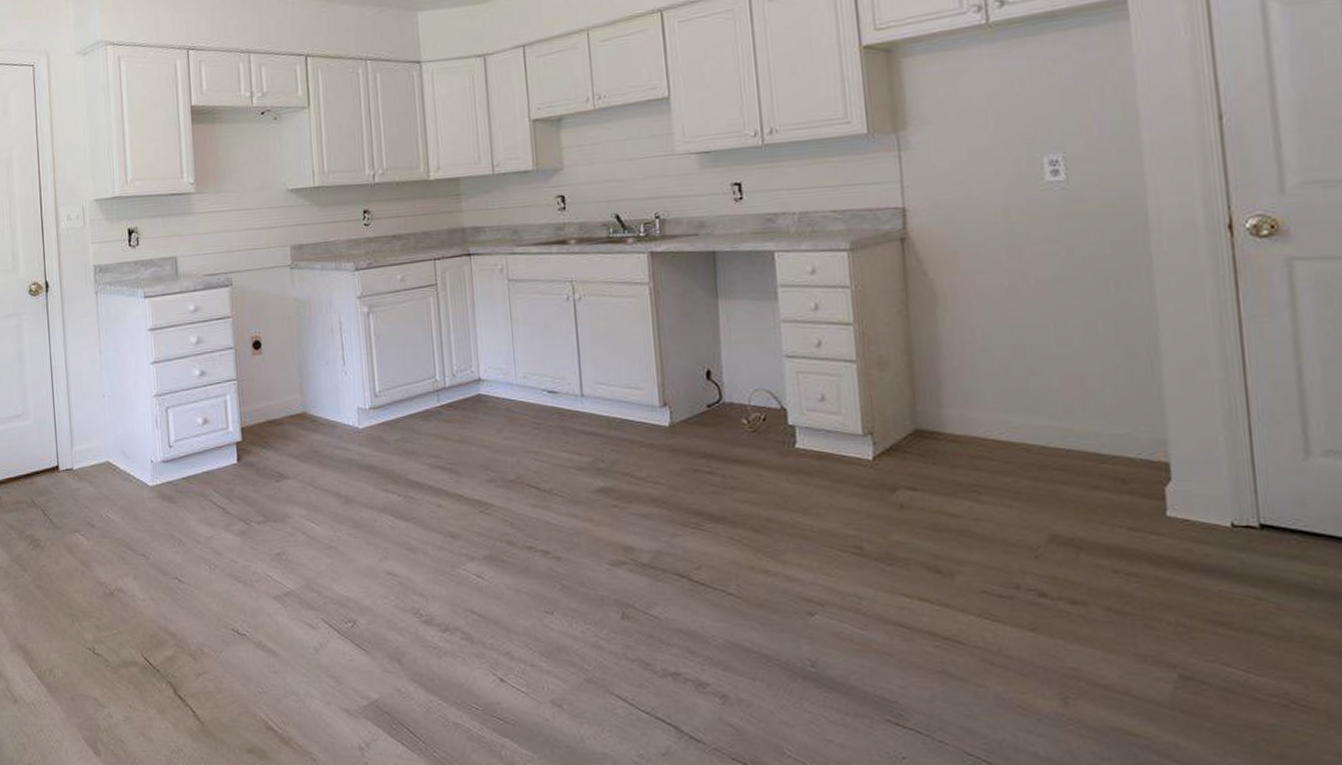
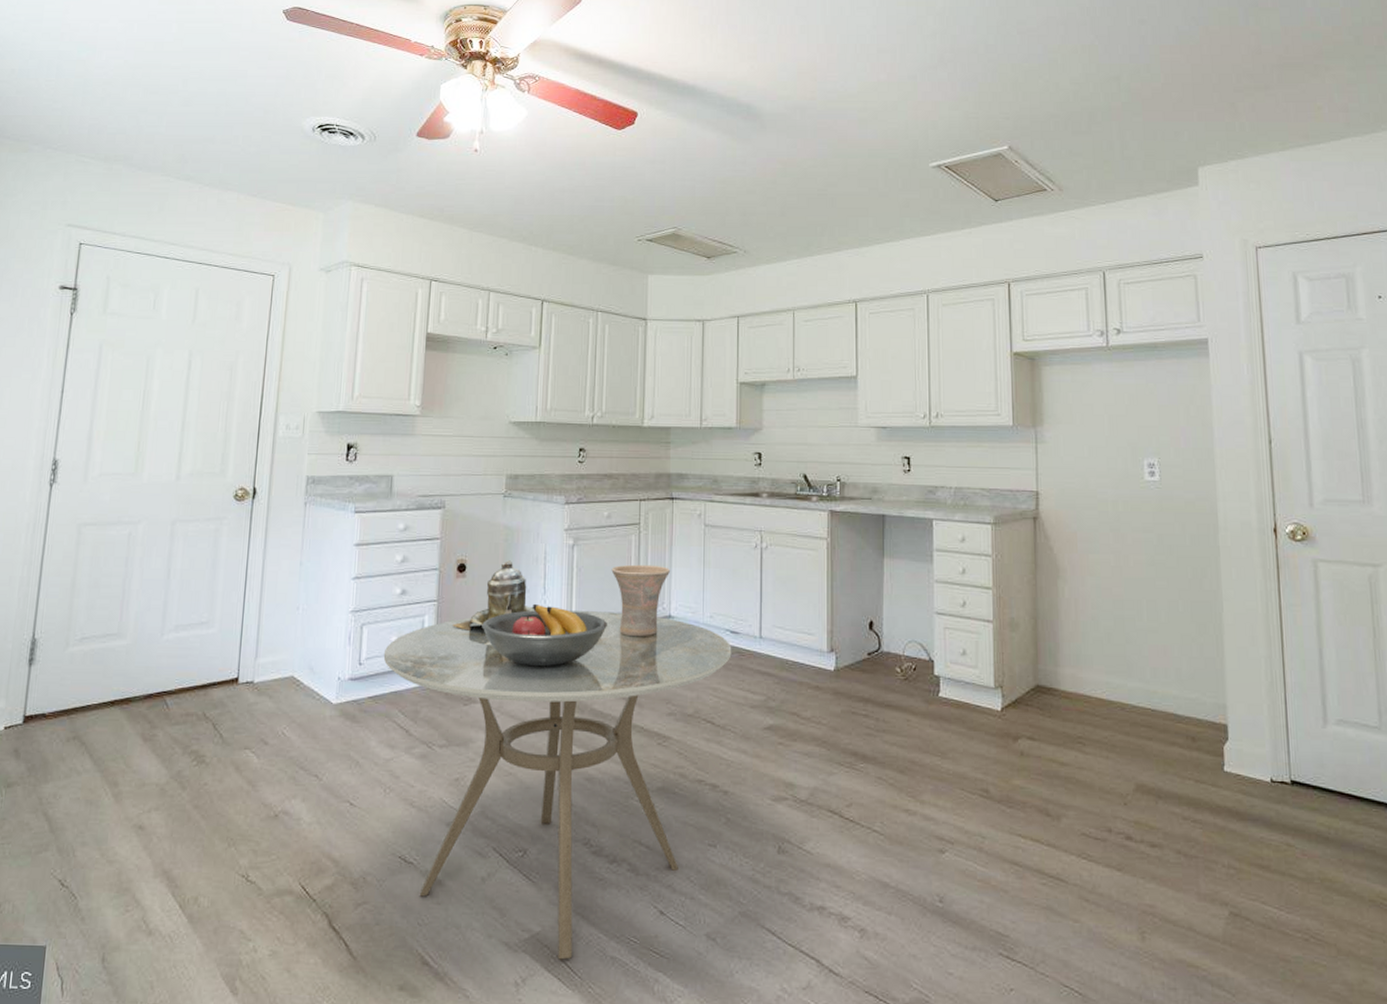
dining table: none [191,378,552,726] -> present [383,611,732,960]
teapot: none [255,334,337,408] -> present [452,560,536,631]
fruit bowl: none [284,375,413,440] -> present [482,603,607,667]
vase: none [411,327,476,404] -> present [611,564,671,637]

